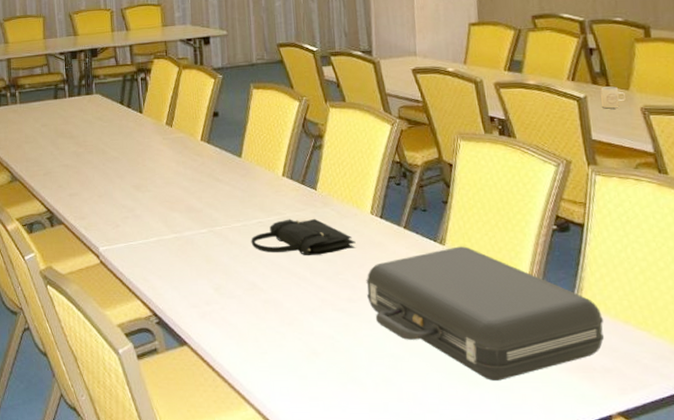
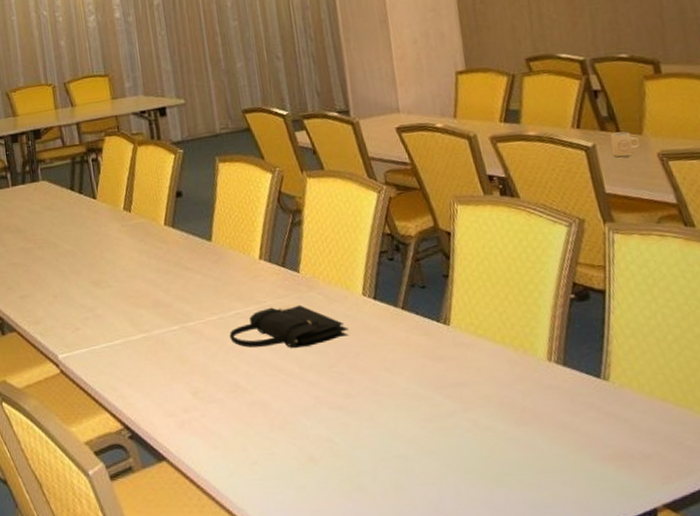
briefcase: present [366,246,605,381] -> none [363,325,641,478]

